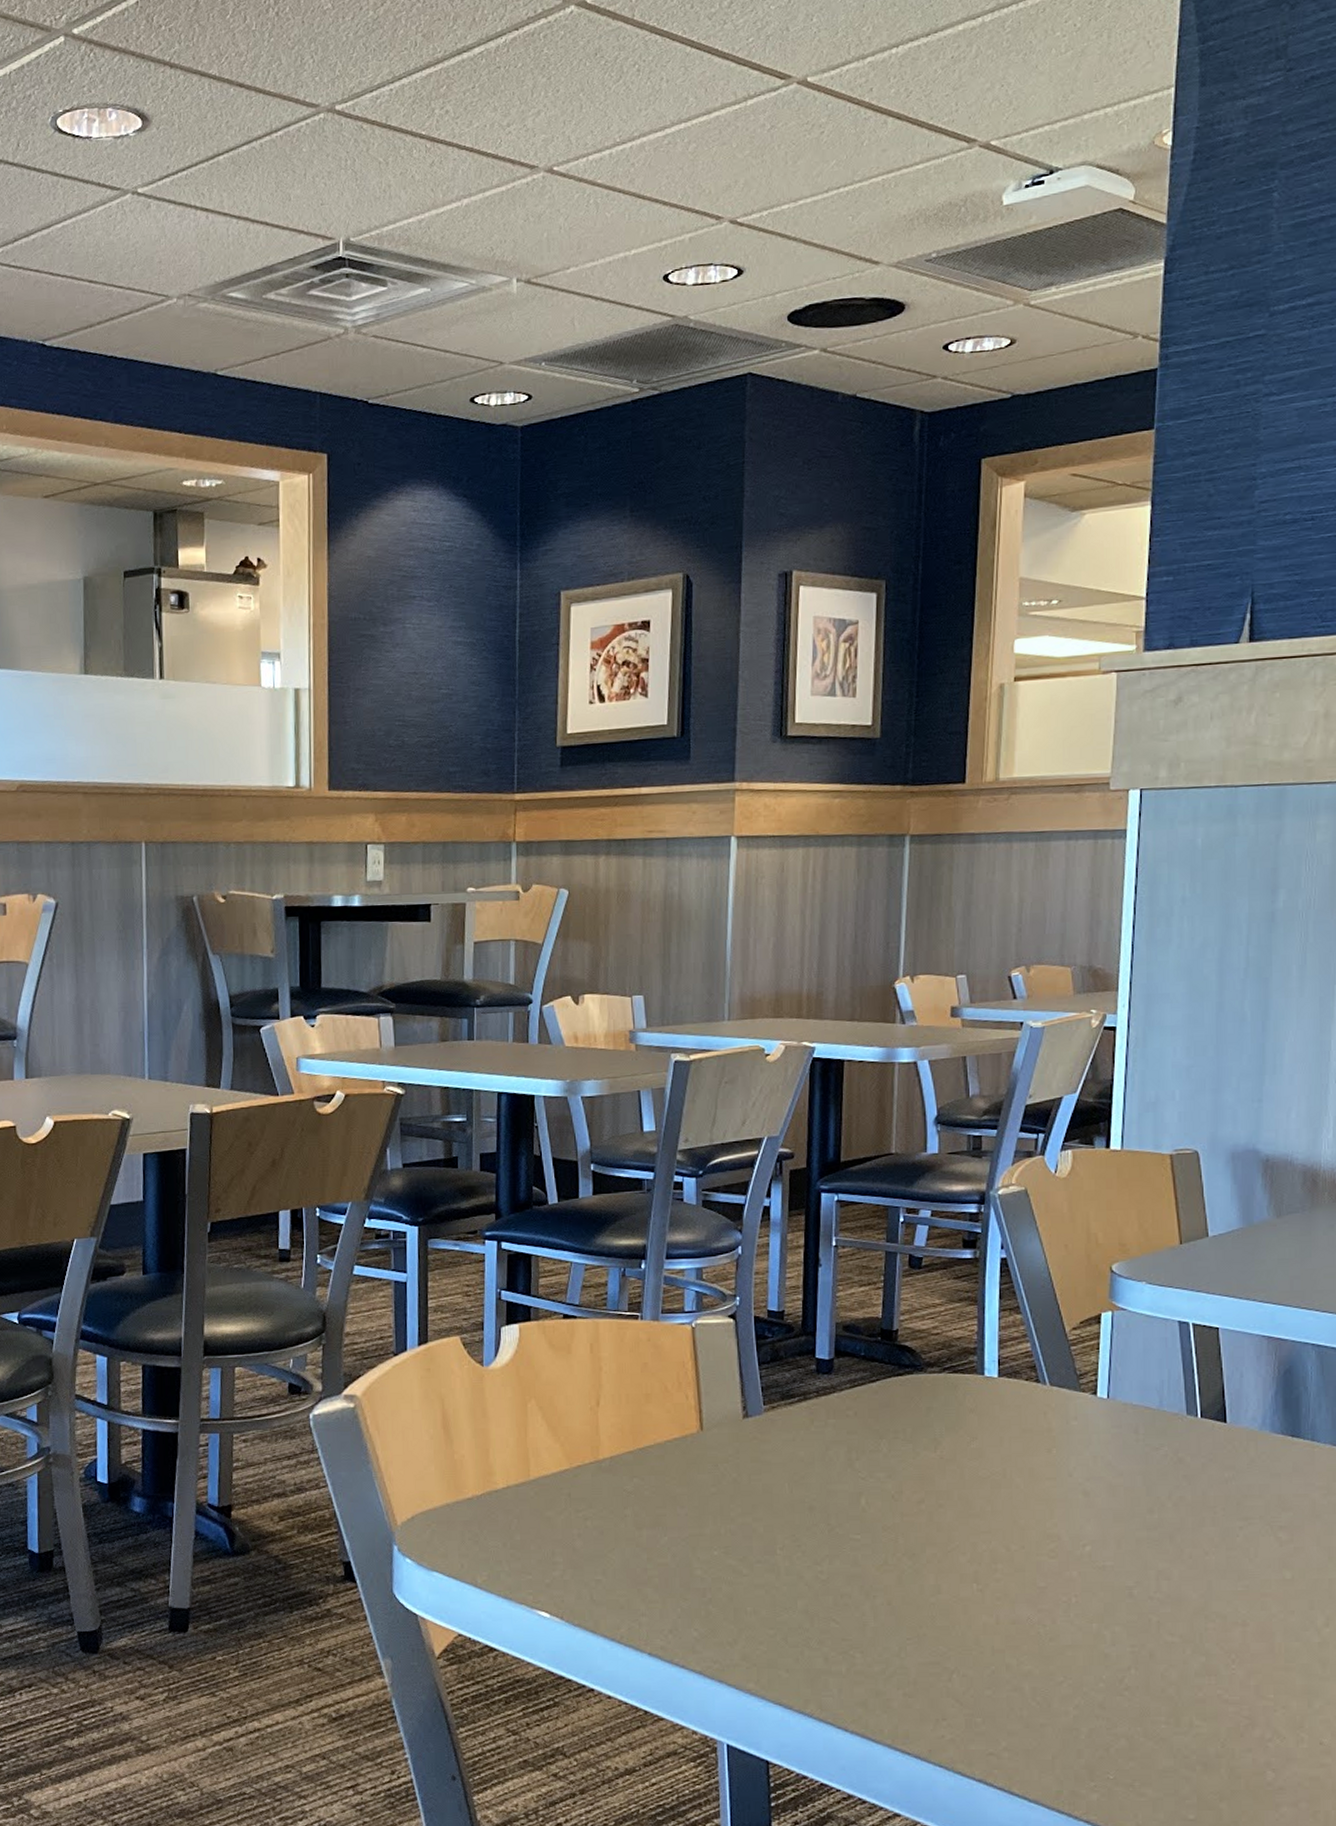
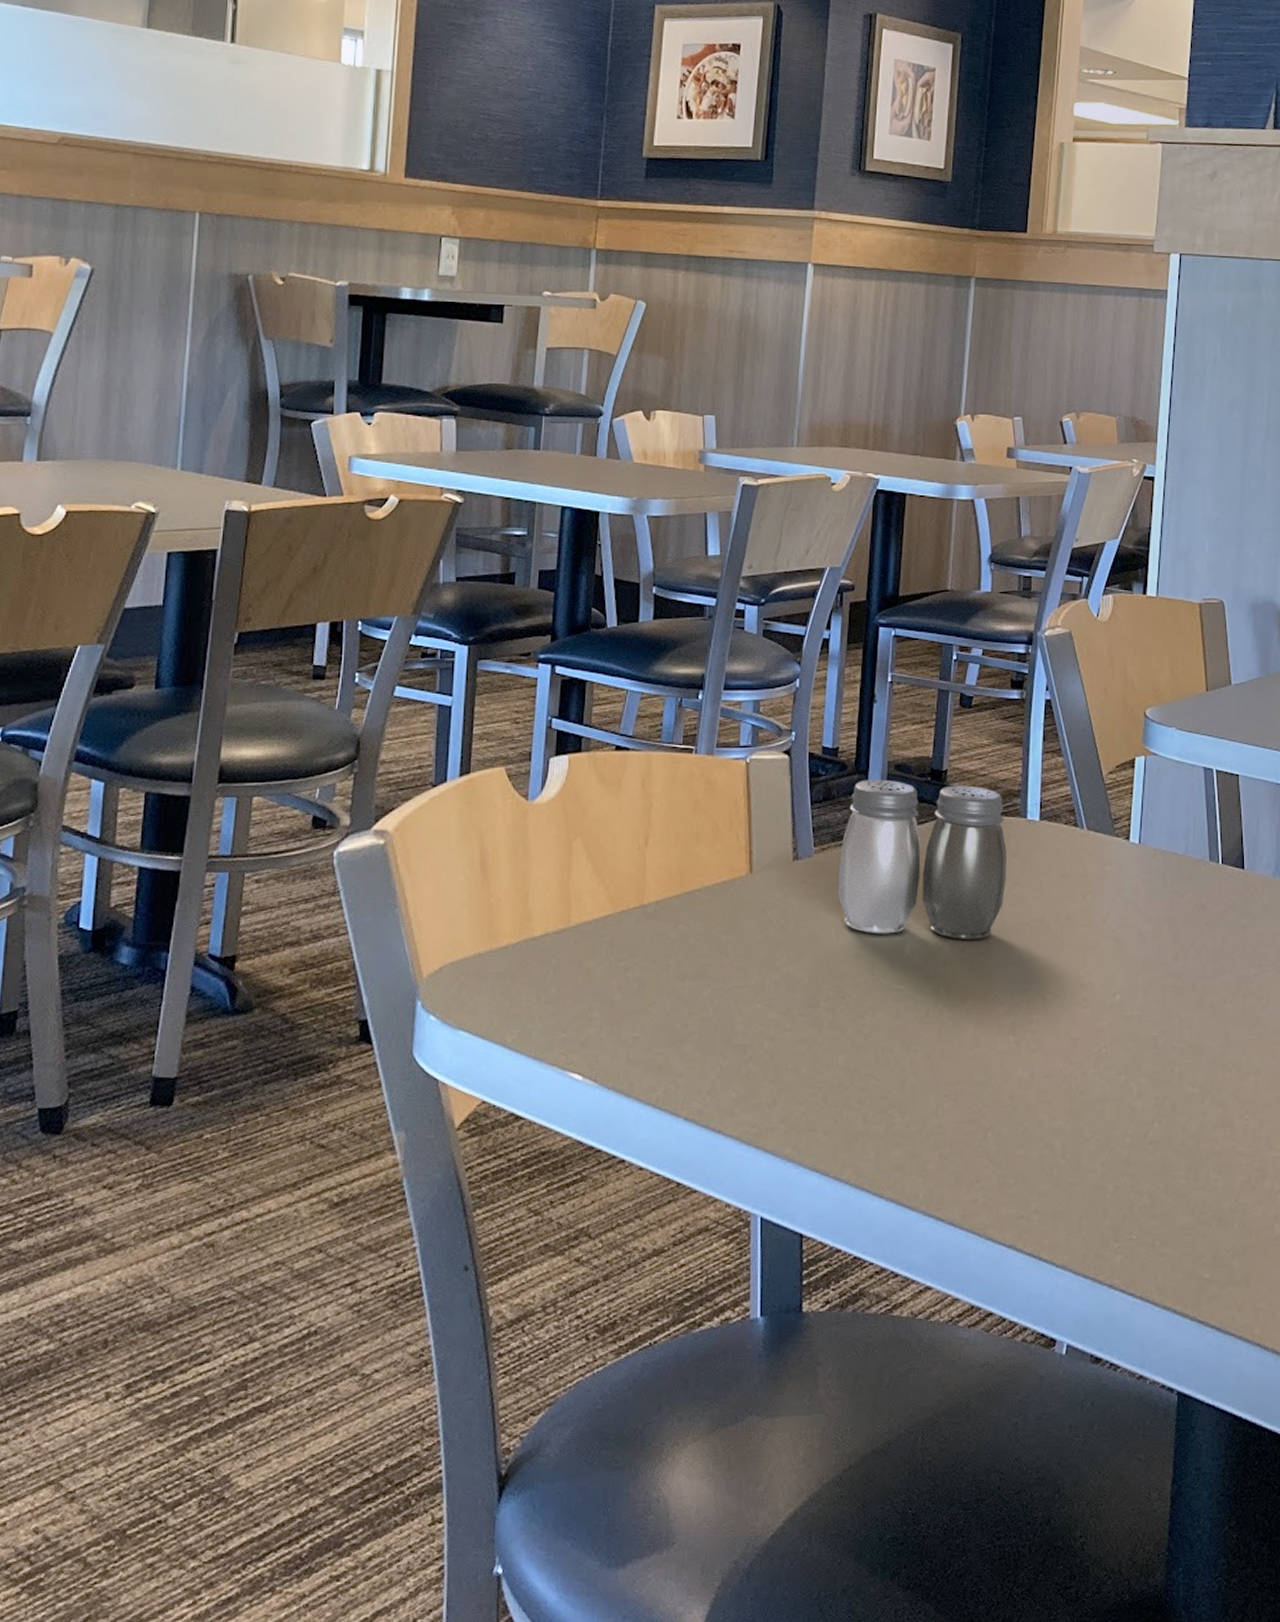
salt and pepper shaker: none [789,1340,964,1492] -> present [838,779,1006,939]

